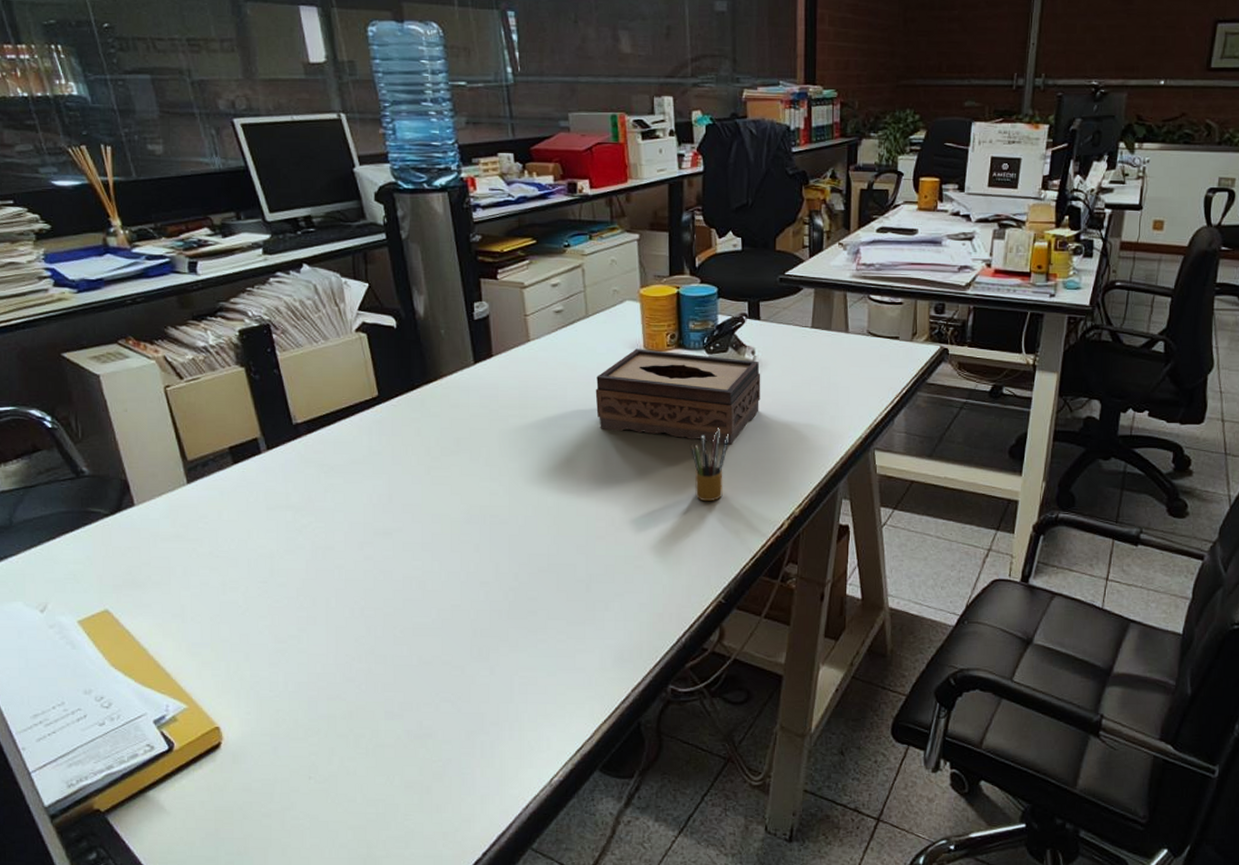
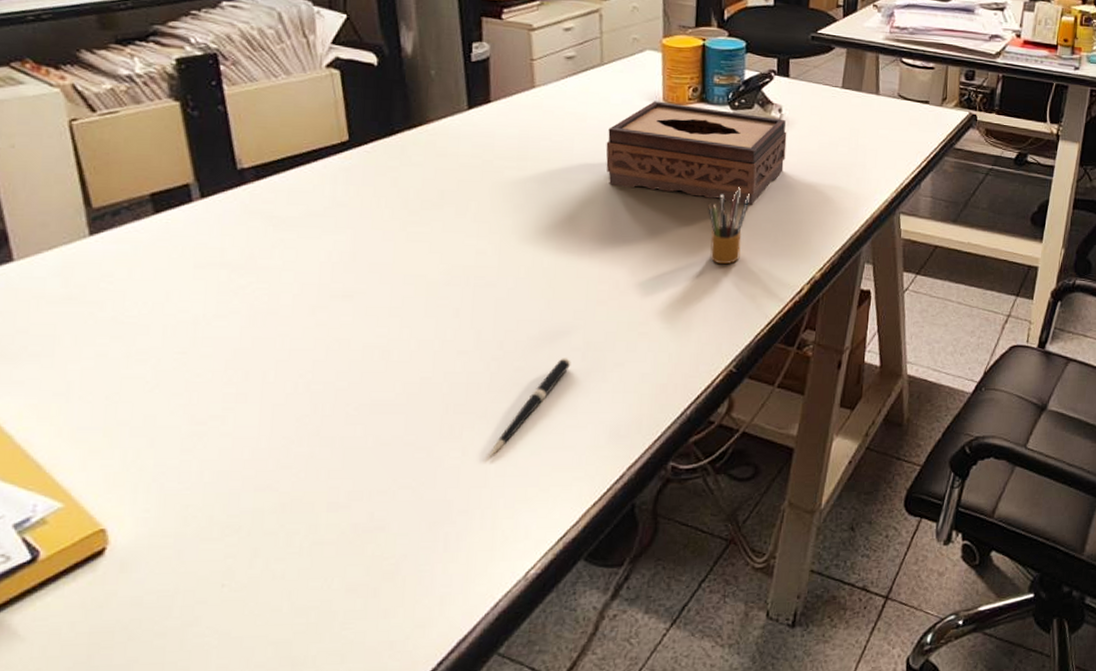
pen: none [512,589,577,677] -> present [488,358,571,458]

